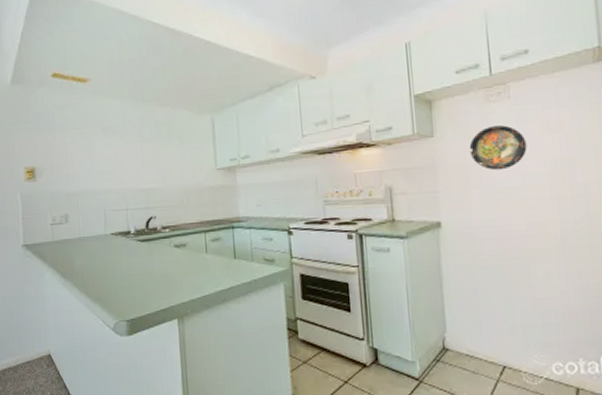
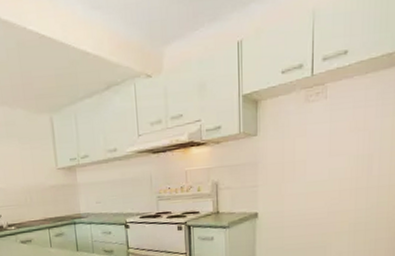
decorative plate: present [469,125,527,171] -> none [287,124,336,166]

